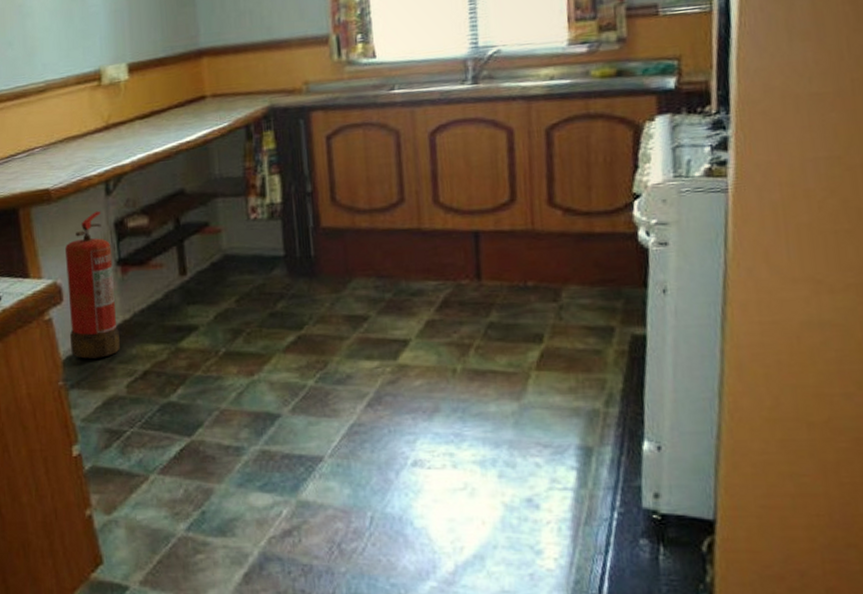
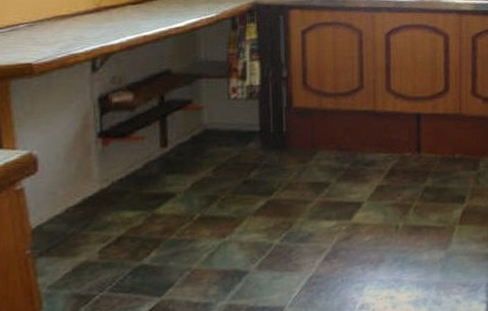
fire extinguisher: present [65,211,120,359] -> none [41,86,95,227]

